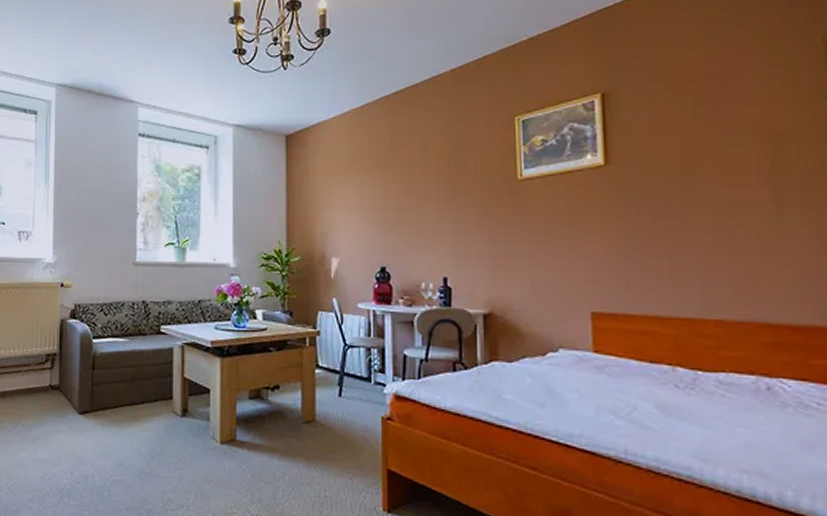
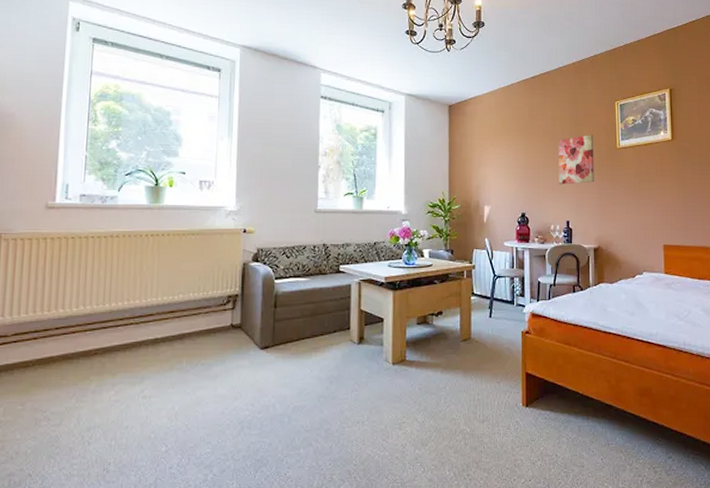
wall art: none [431,163,484,230] -> present [558,135,594,185]

